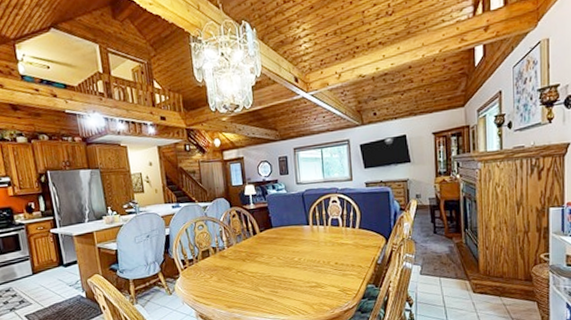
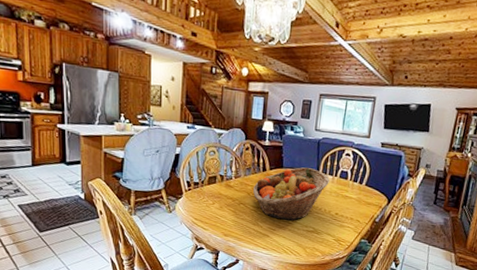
fruit basket: none [247,222,322,280] -> present [253,167,330,221]

